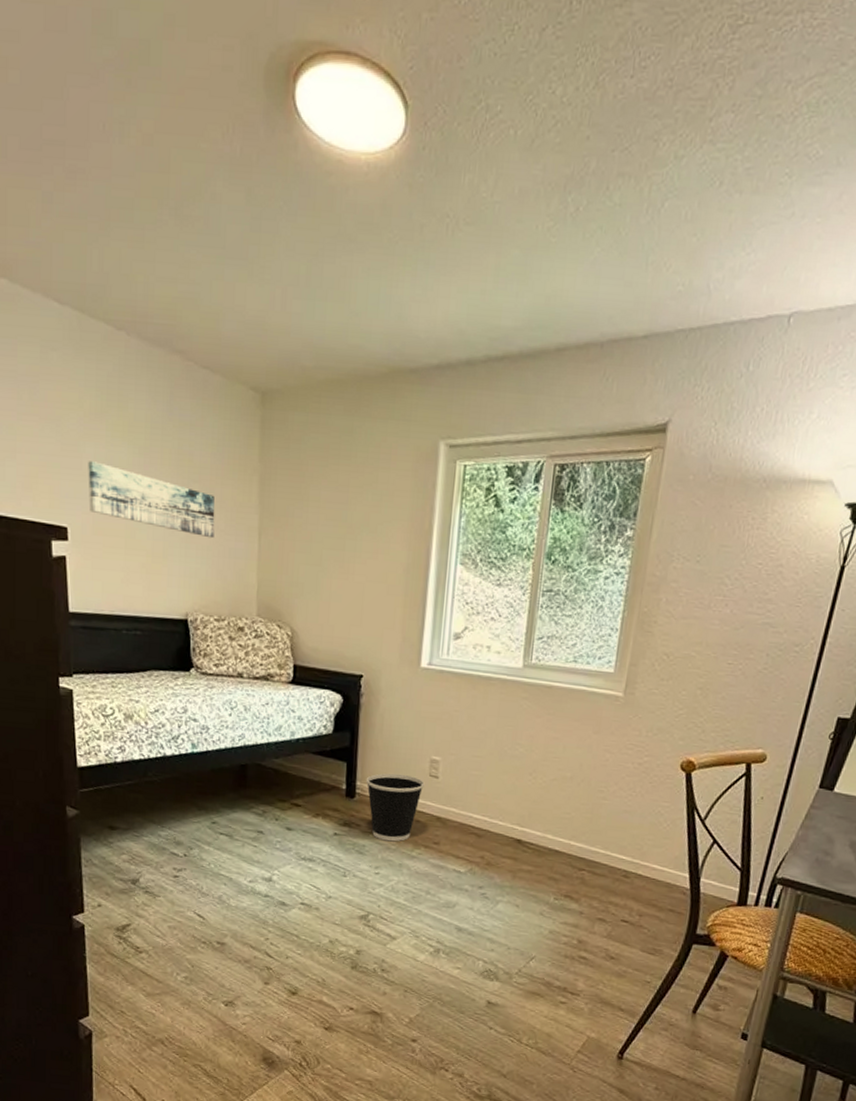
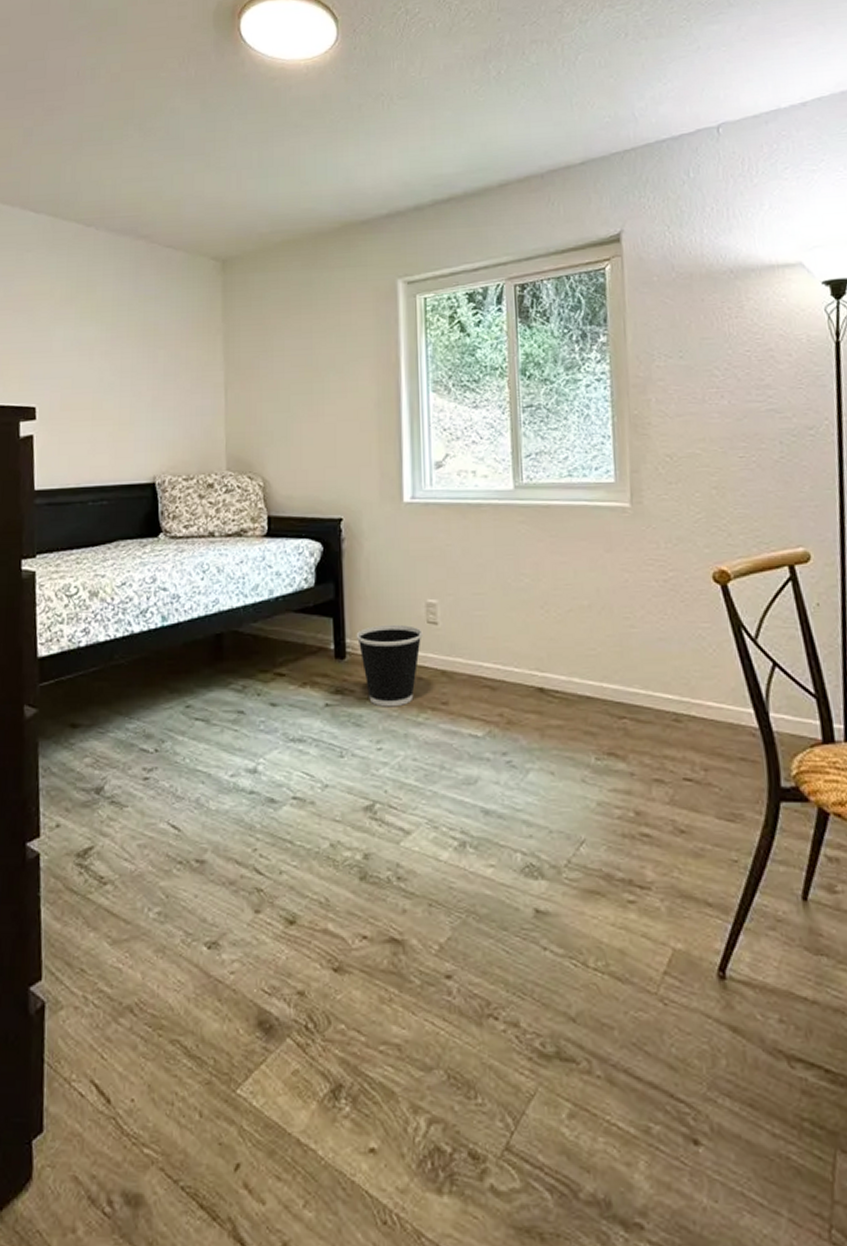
wall art: present [88,461,215,539] -> none [57,342,181,400]

